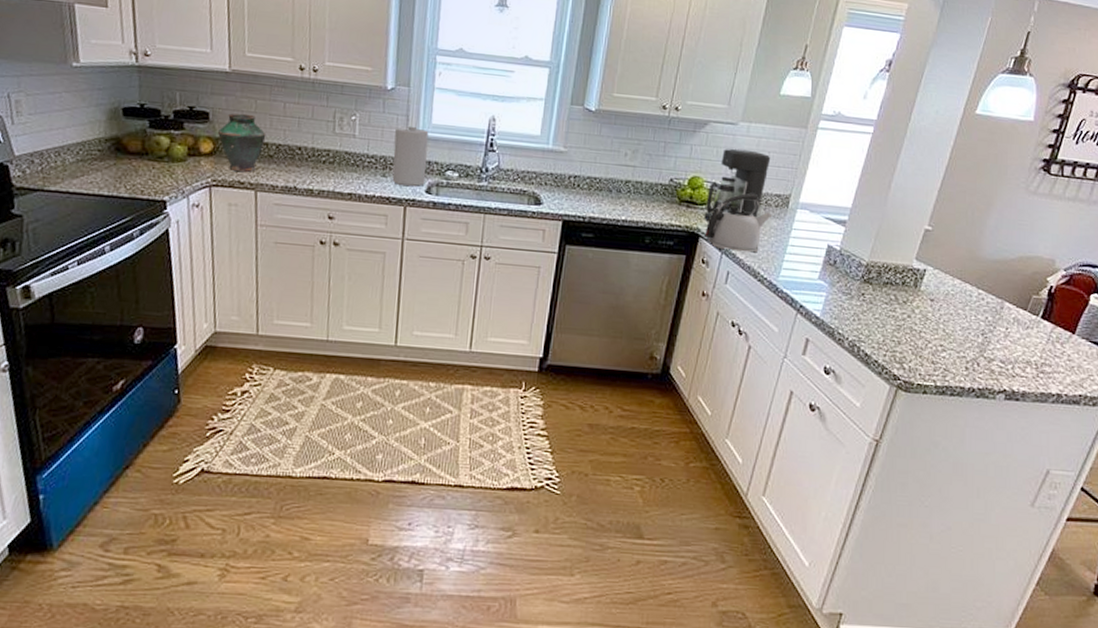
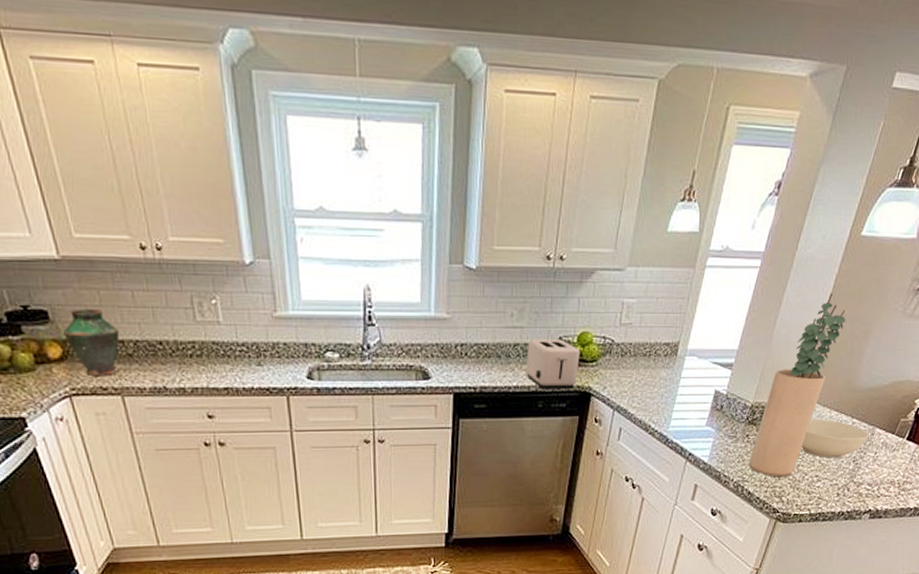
paper towel holder: present [392,125,429,187] -> none [263,305,305,374]
toaster: none [635,178,690,228] -> present [526,339,580,389]
coffee maker: present [704,148,771,222] -> none [595,297,659,379]
kettle: present [704,193,773,253] -> none [596,345,662,407]
vase: none [865,163,965,342] -> present [749,292,846,476]
bowl: none [922,284,998,329] -> present [801,418,869,459]

